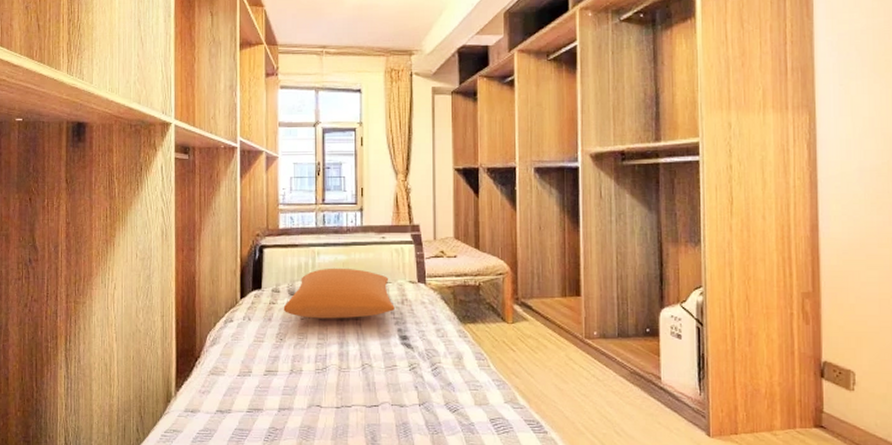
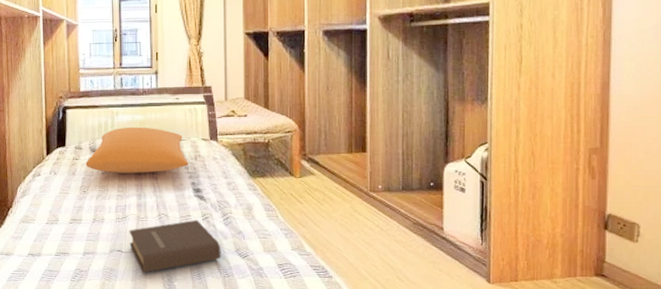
book: none [329,369,430,431] -> present [129,219,221,273]

